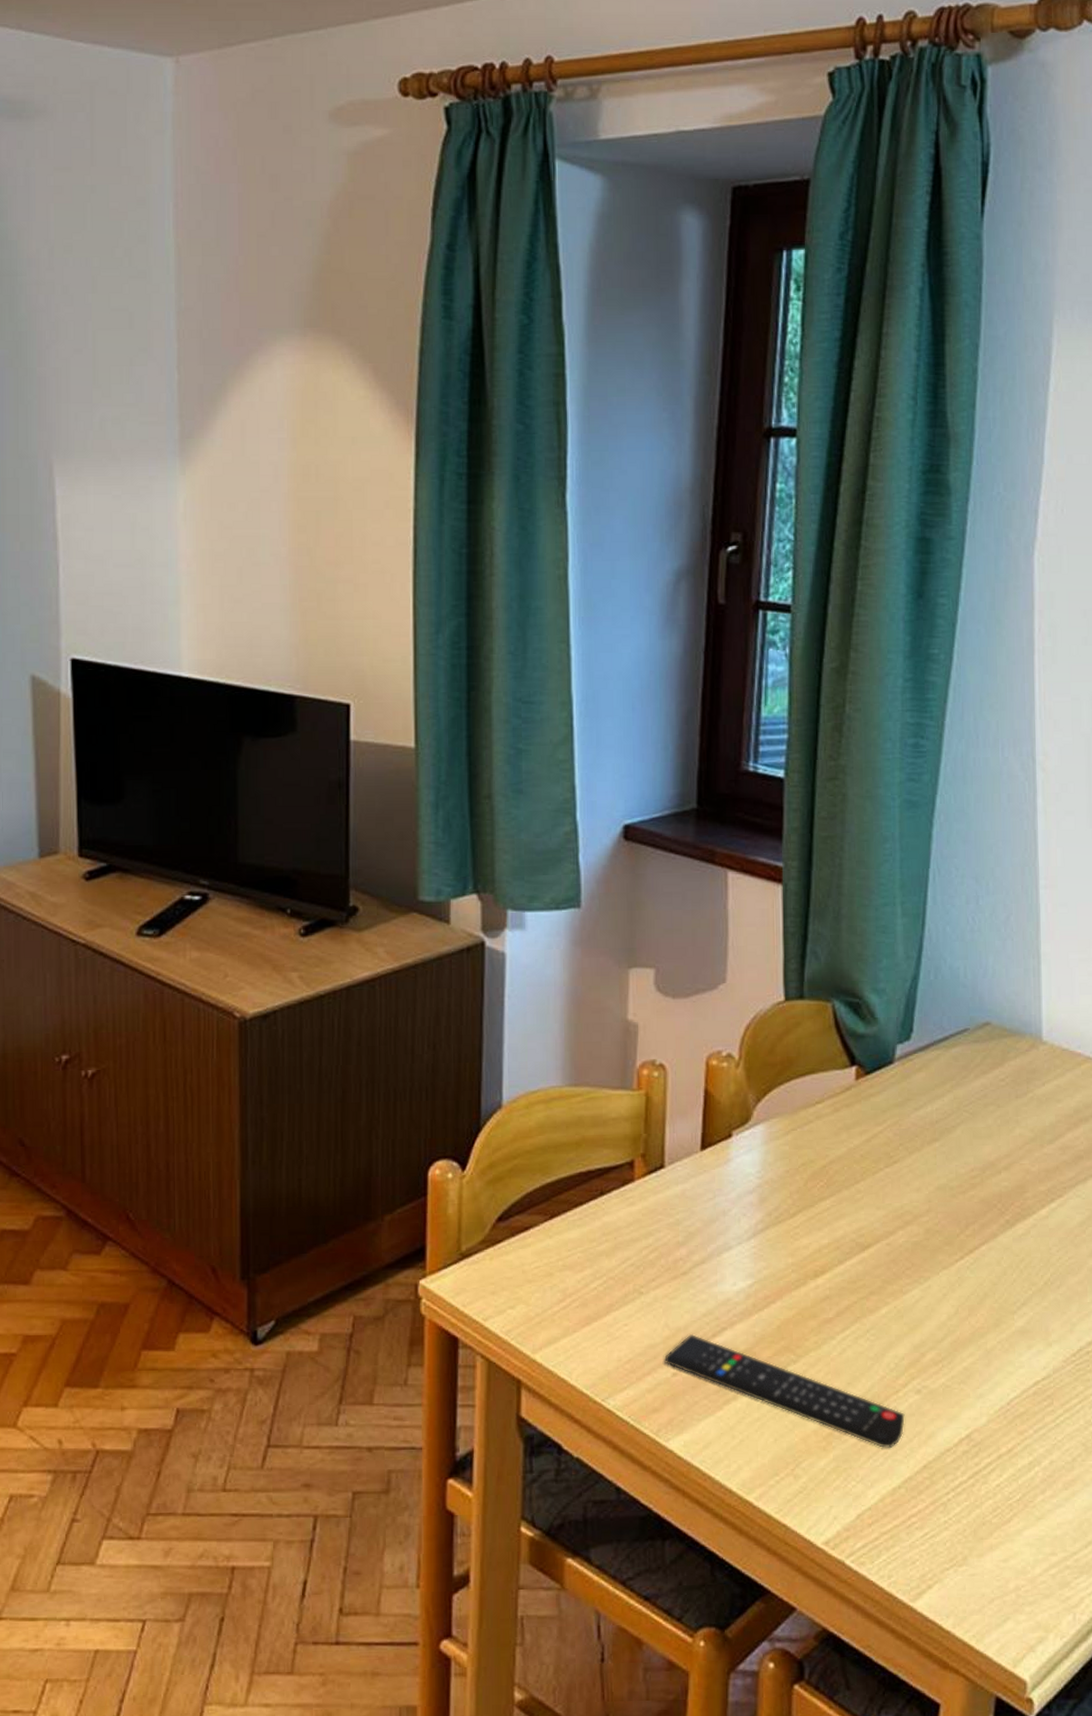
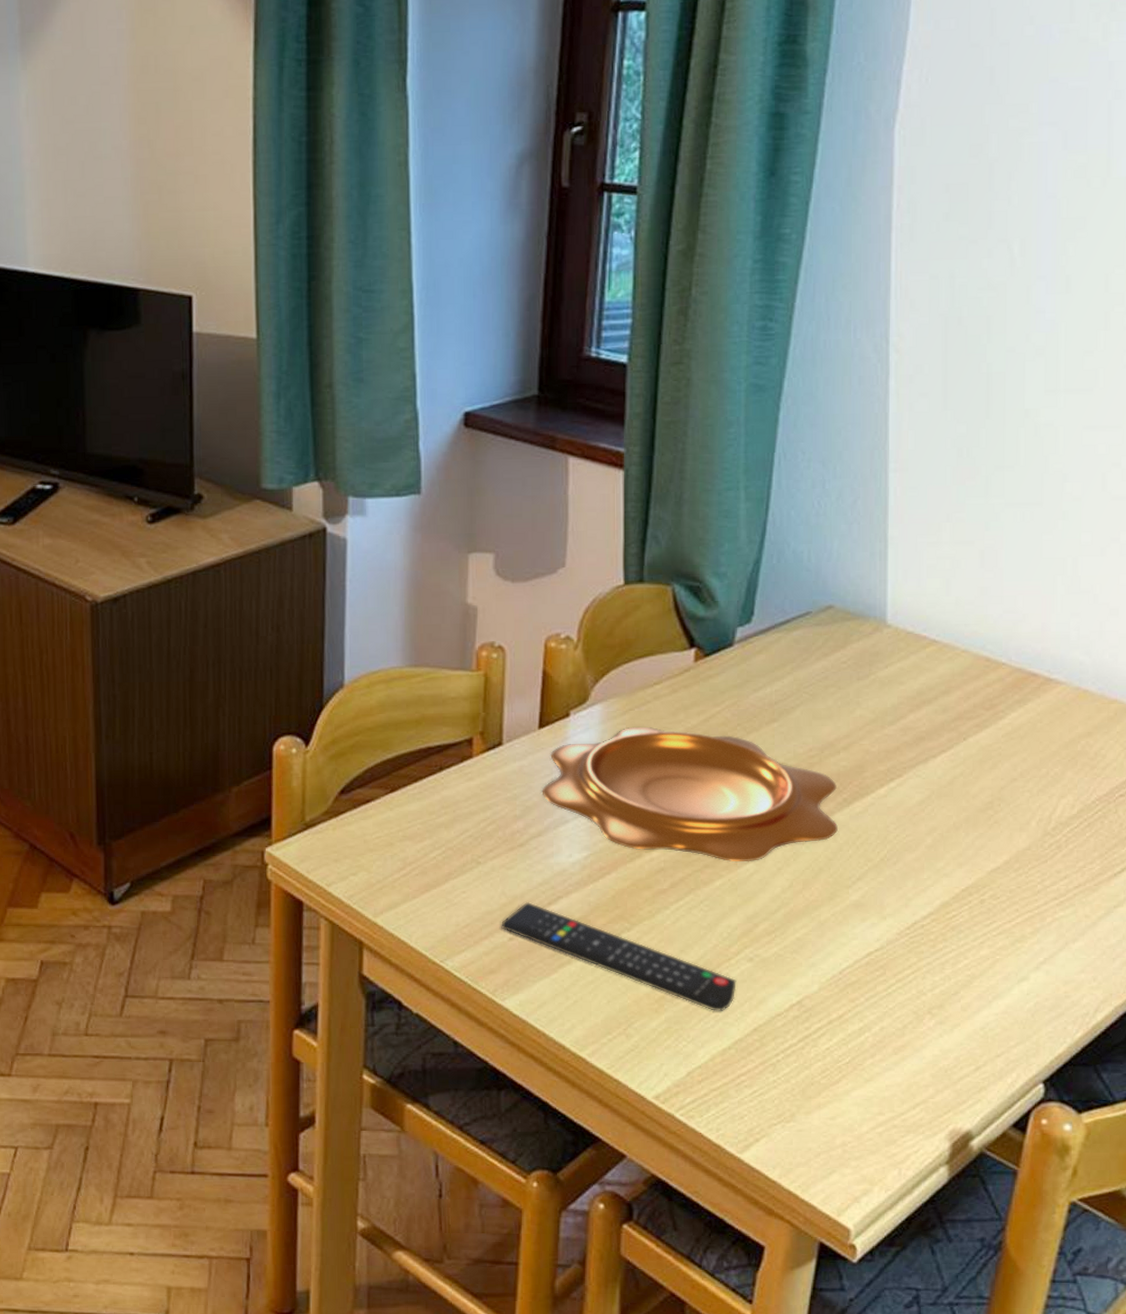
decorative bowl: none [704,1147,1001,1288] -> present [542,726,838,862]

